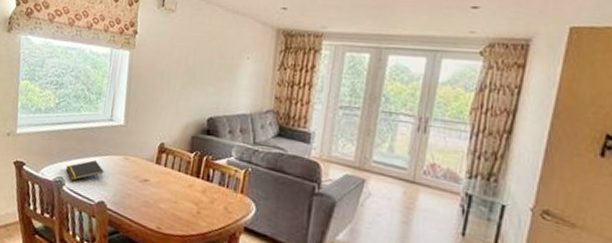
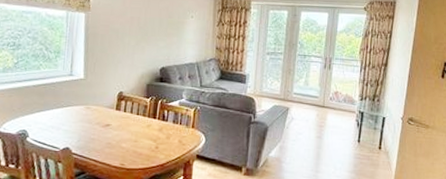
notepad: present [65,160,104,181] -> none [28,112,67,132]

